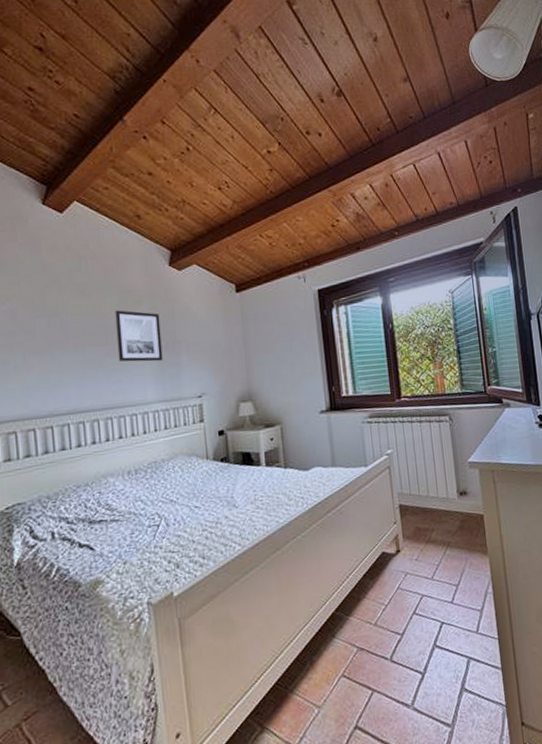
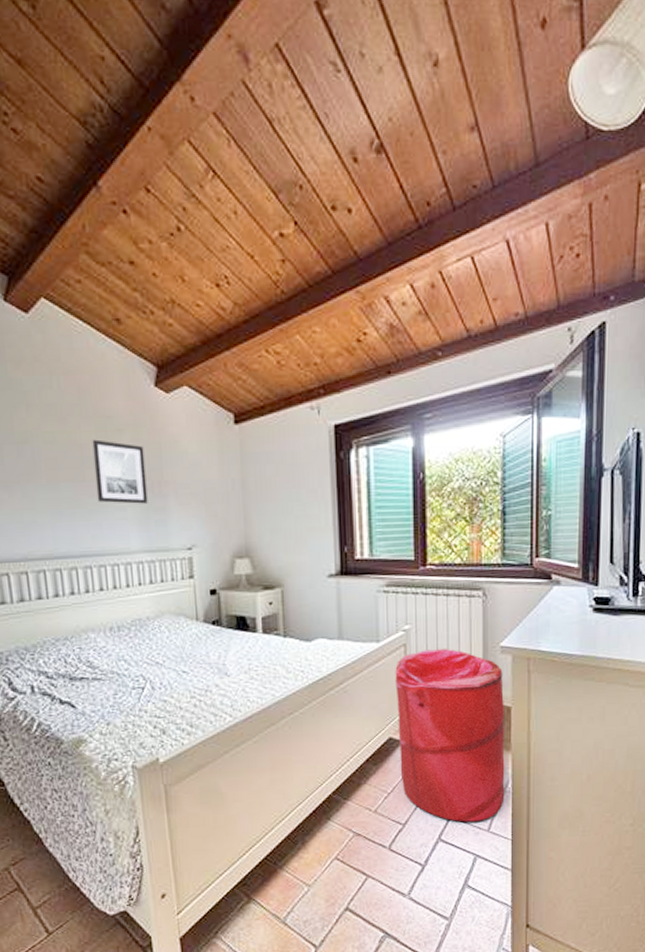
laundry hamper: none [382,467,488,626] -> present [395,648,505,822]

